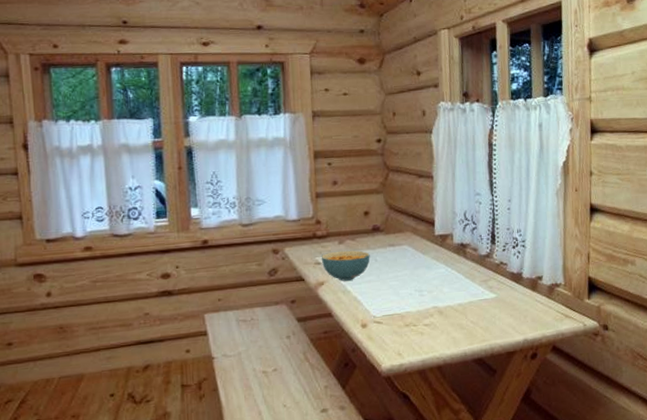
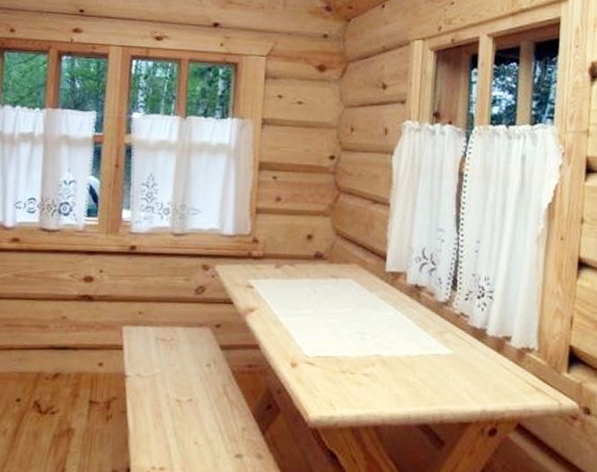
cereal bowl: present [321,250,370,281] -> none [254,275,309,311]

